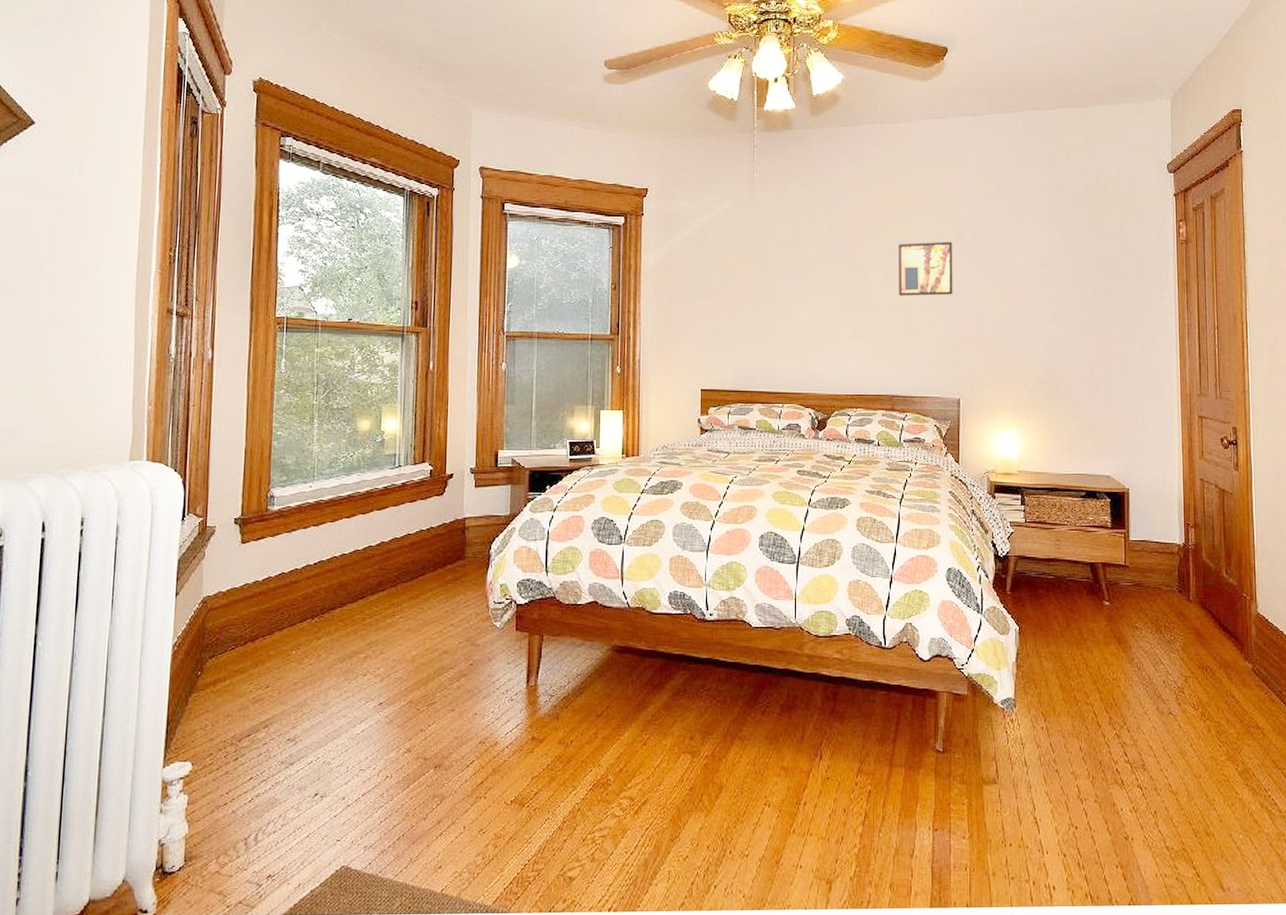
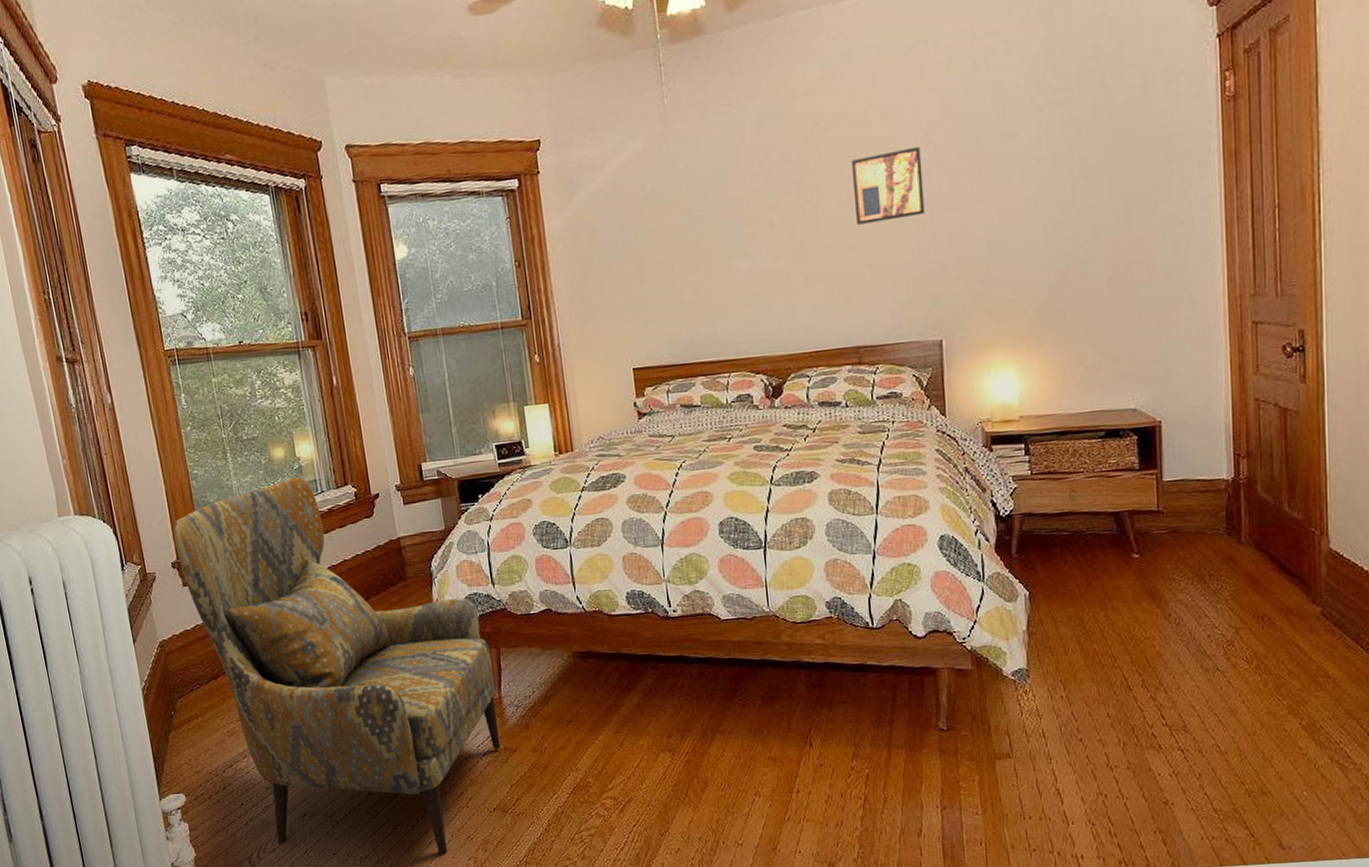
armchair: none [242,450,534,847] -> present [173,478,501,854]

